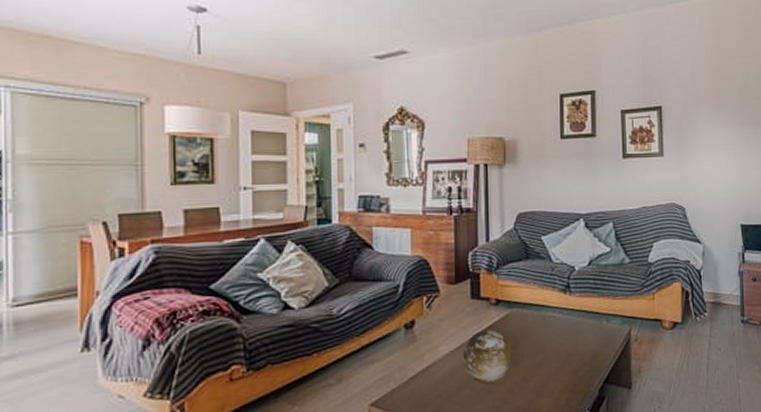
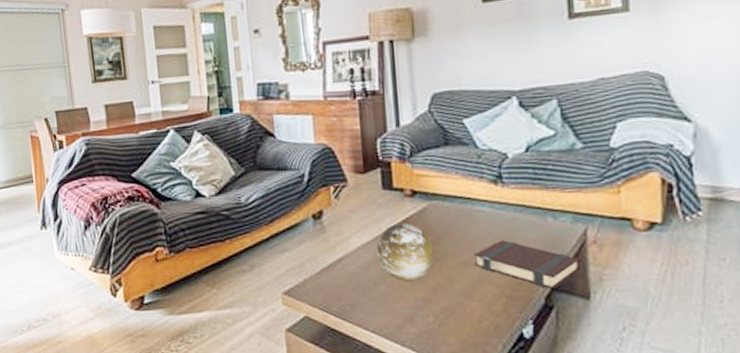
book: none [545,341,626,383] -> present [473,239,582,290]

